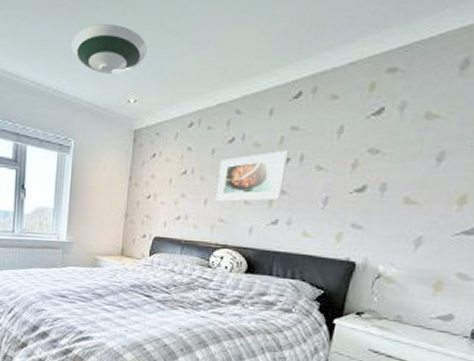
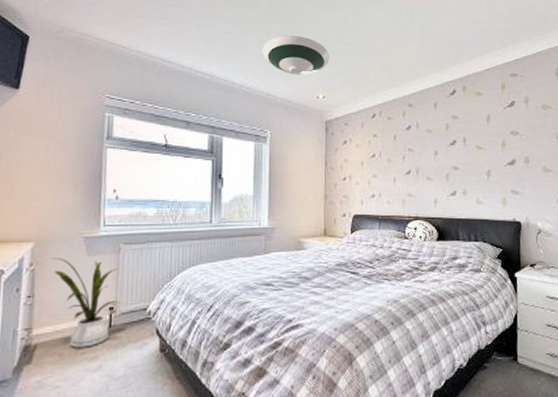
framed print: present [215,150,289,202] -> none [402,134,455,179]

